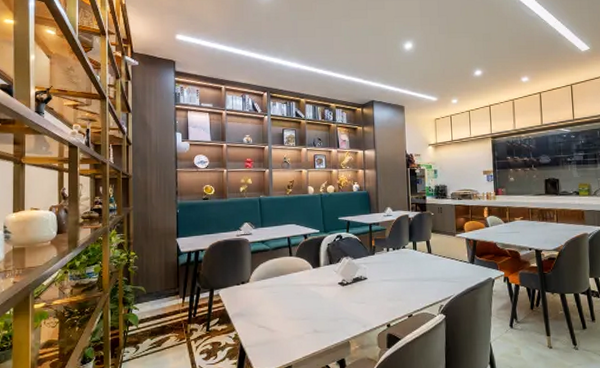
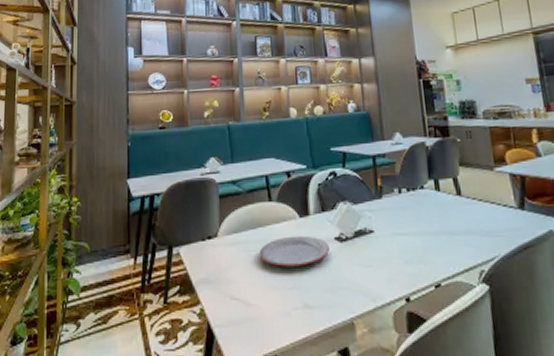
plate: none [281,281,334,304] -> present [259,235,329,267]

